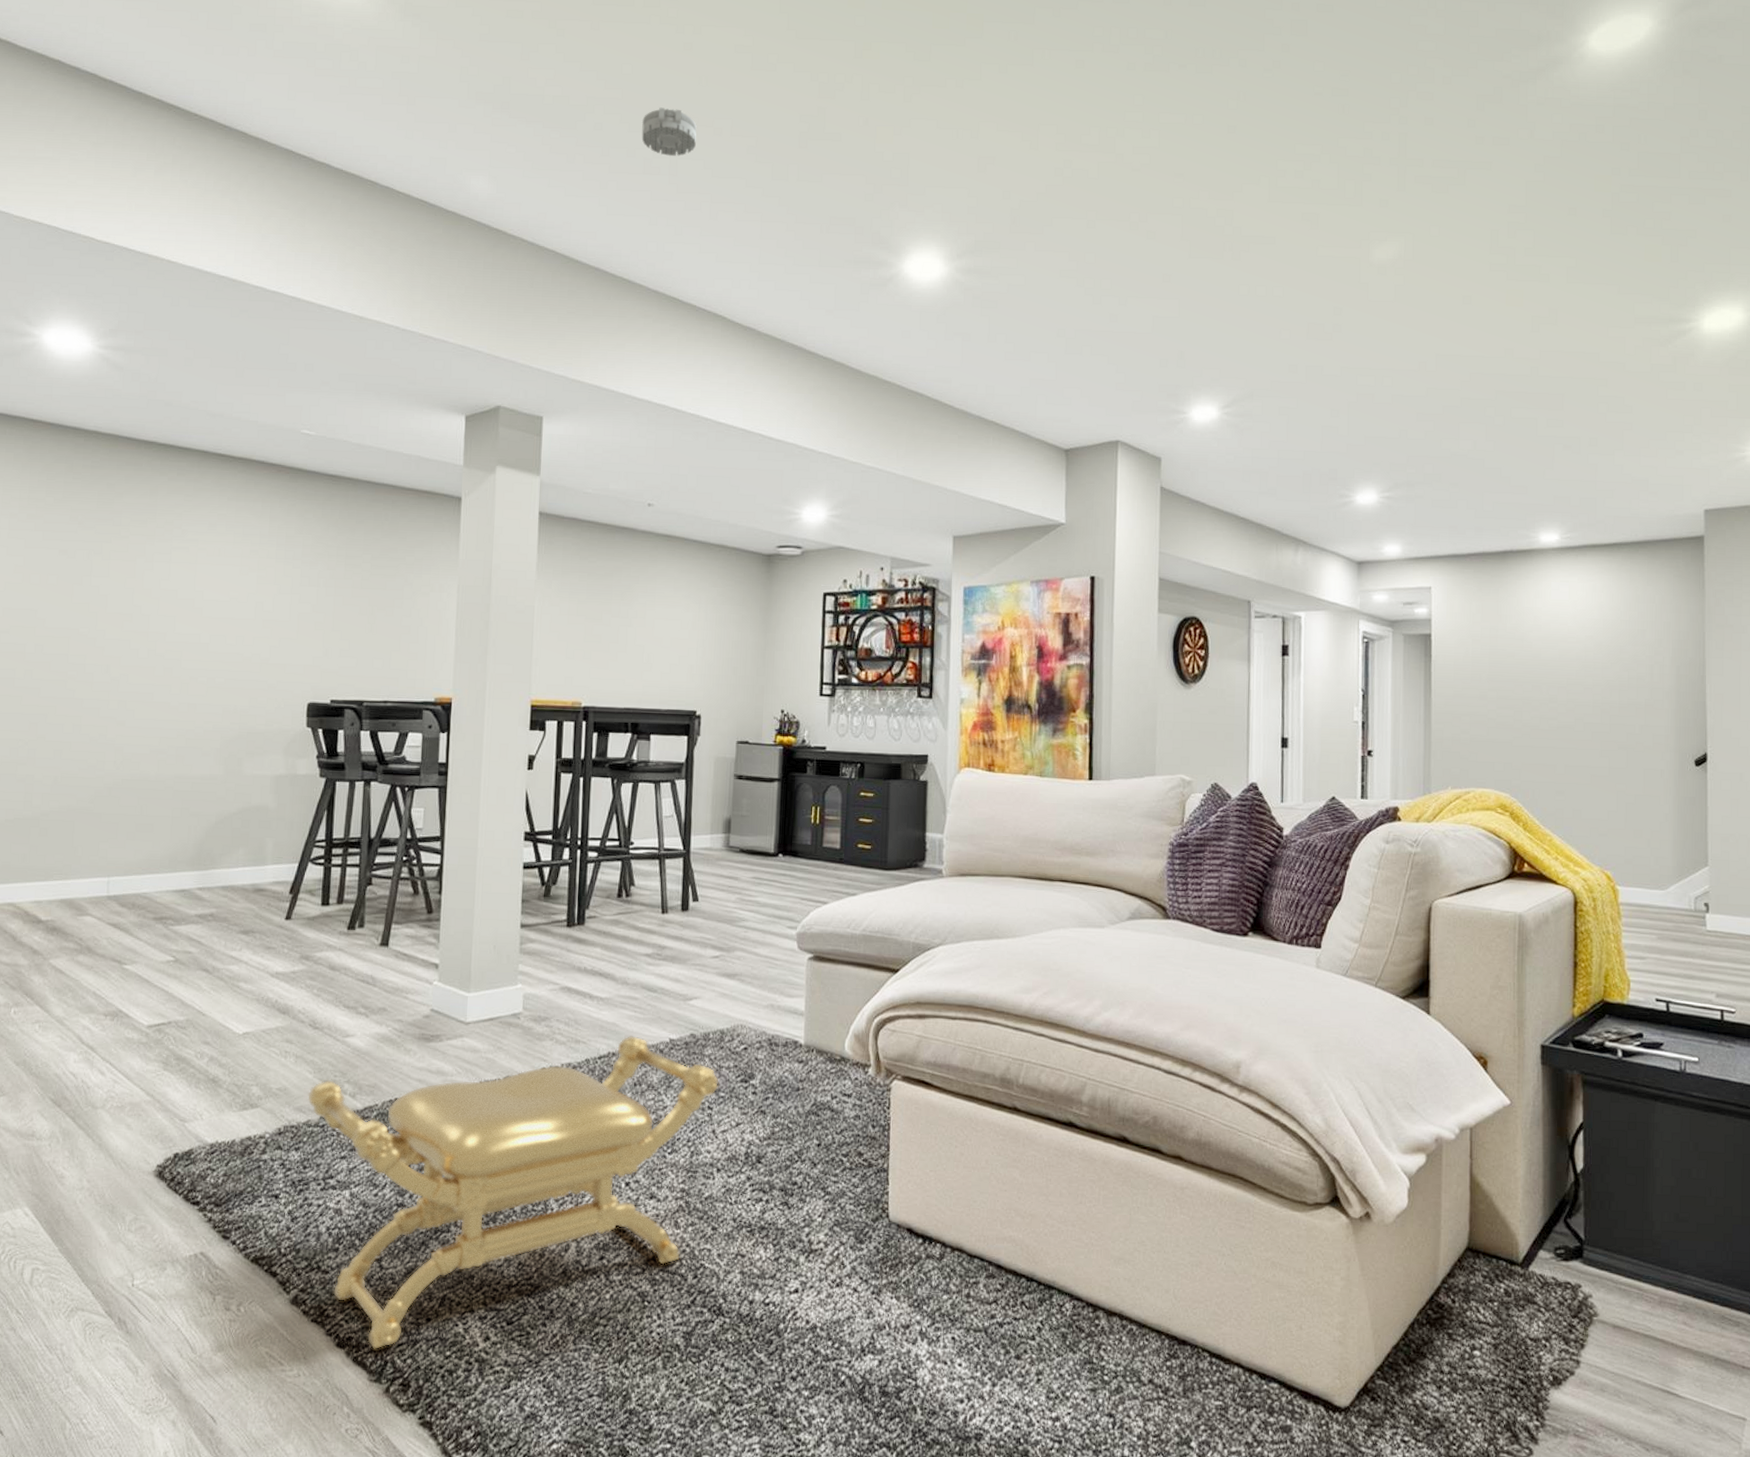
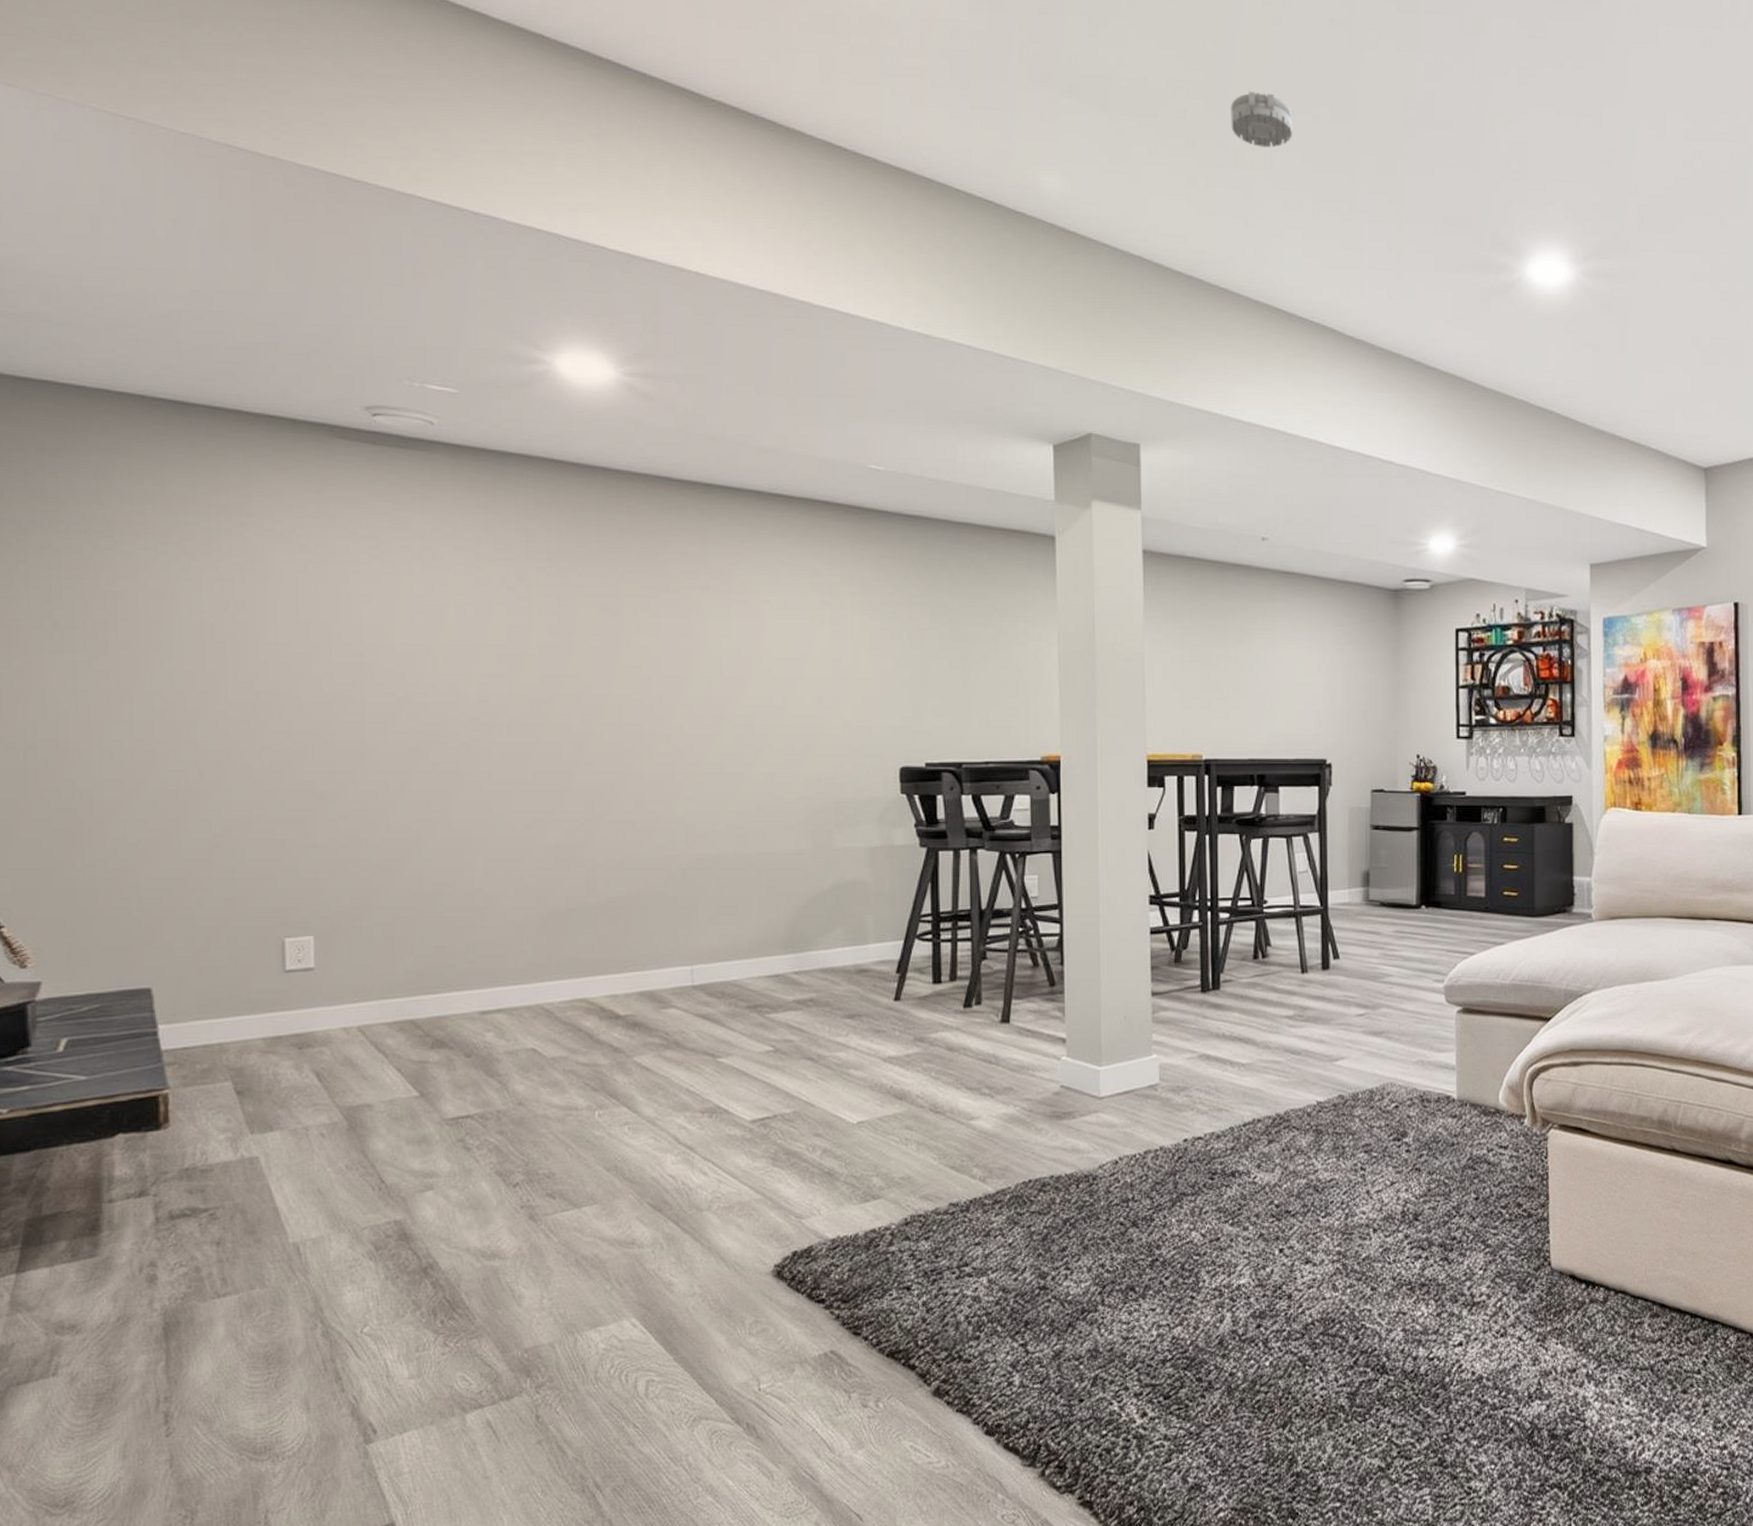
stool: present [307,1036,719,1349] -> none [934,1101,1371,1434]

